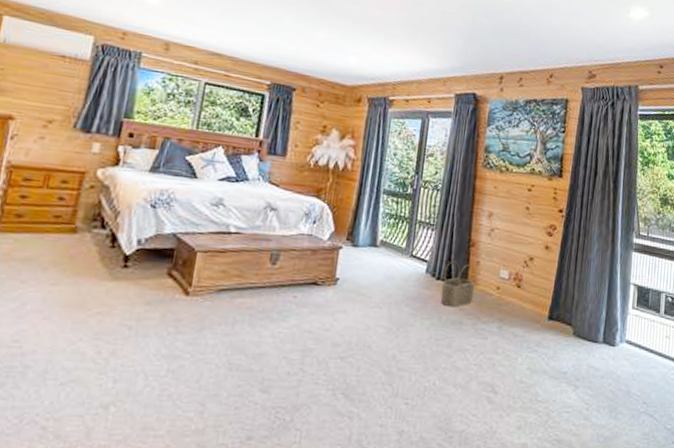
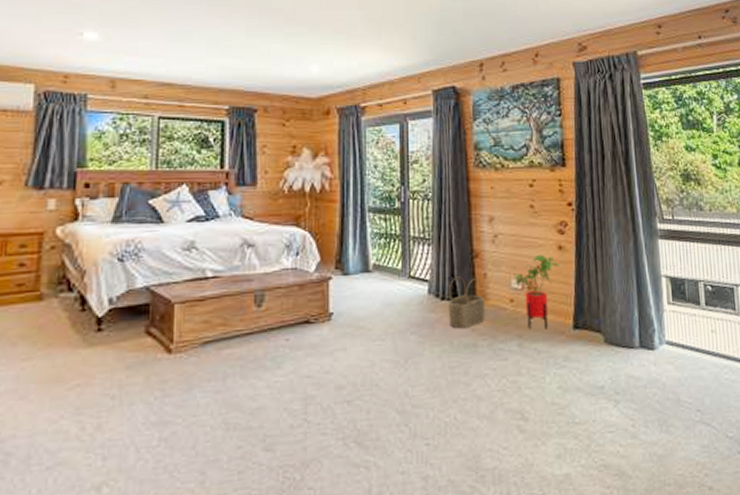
house plant: none [504,252,545,317] -> present [515,255,561,330]

